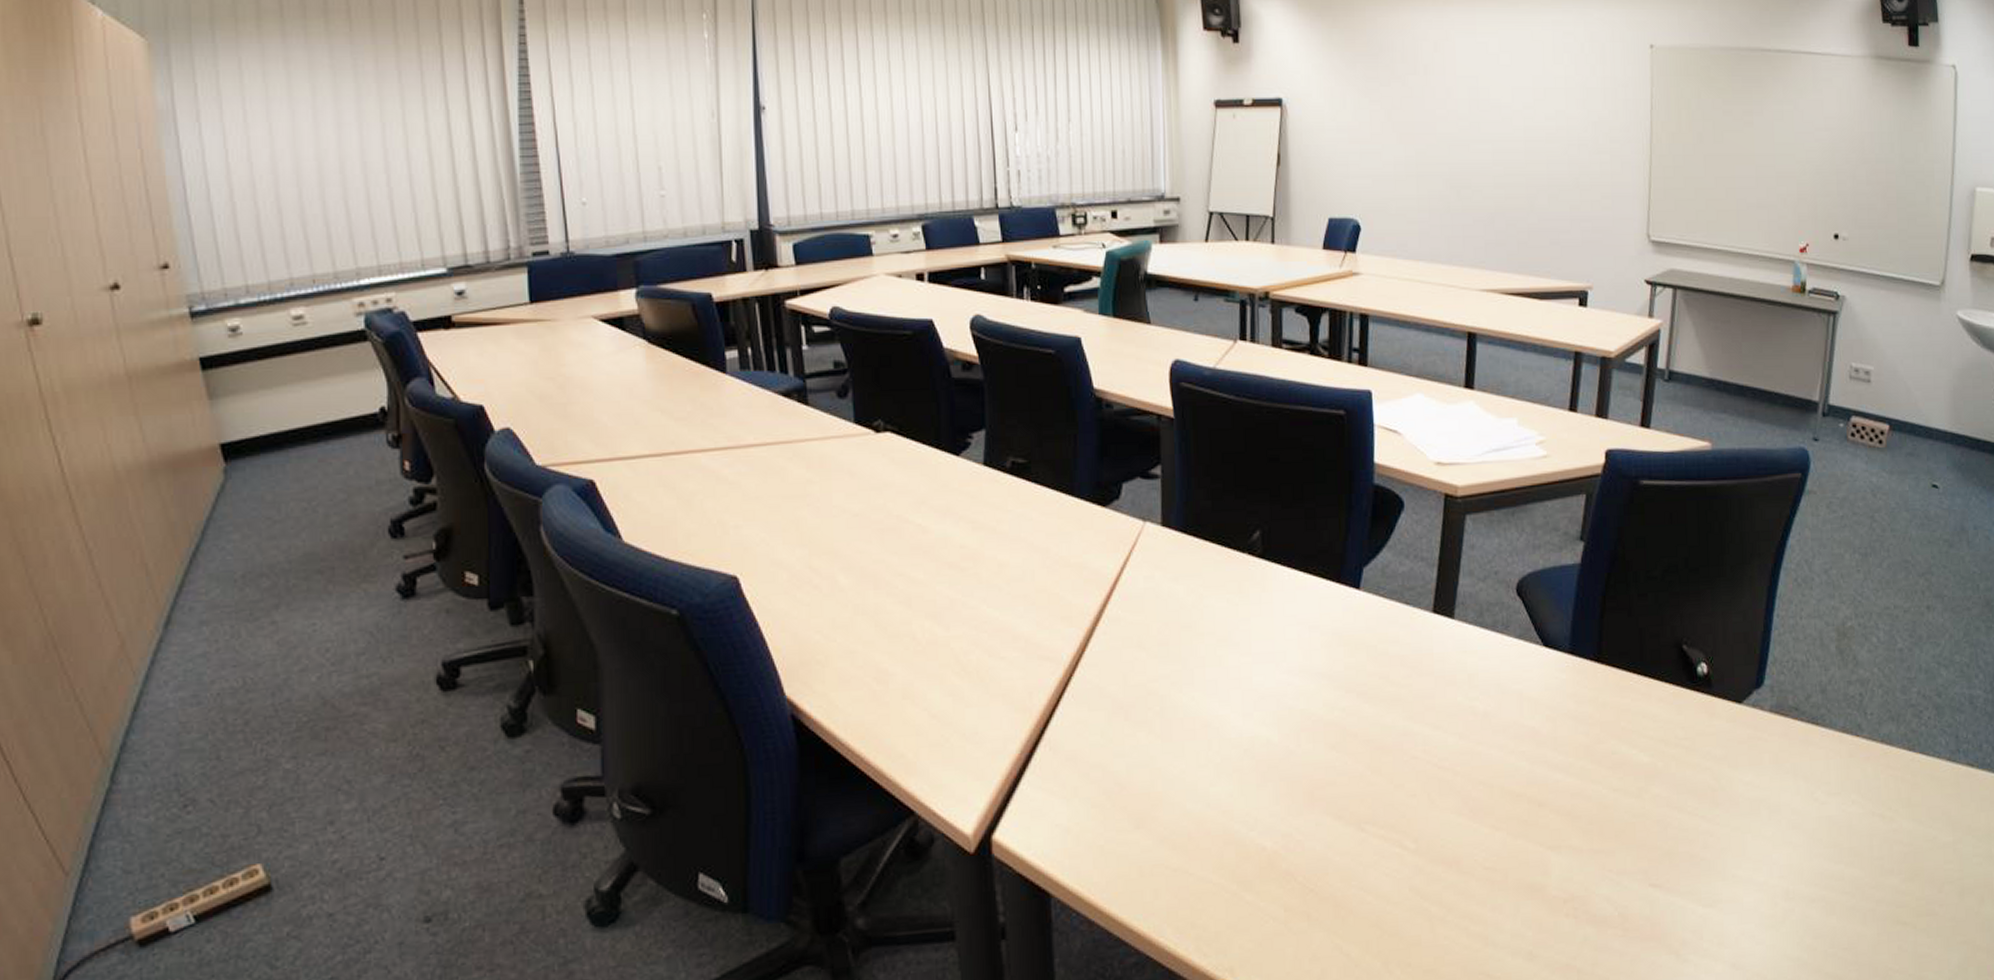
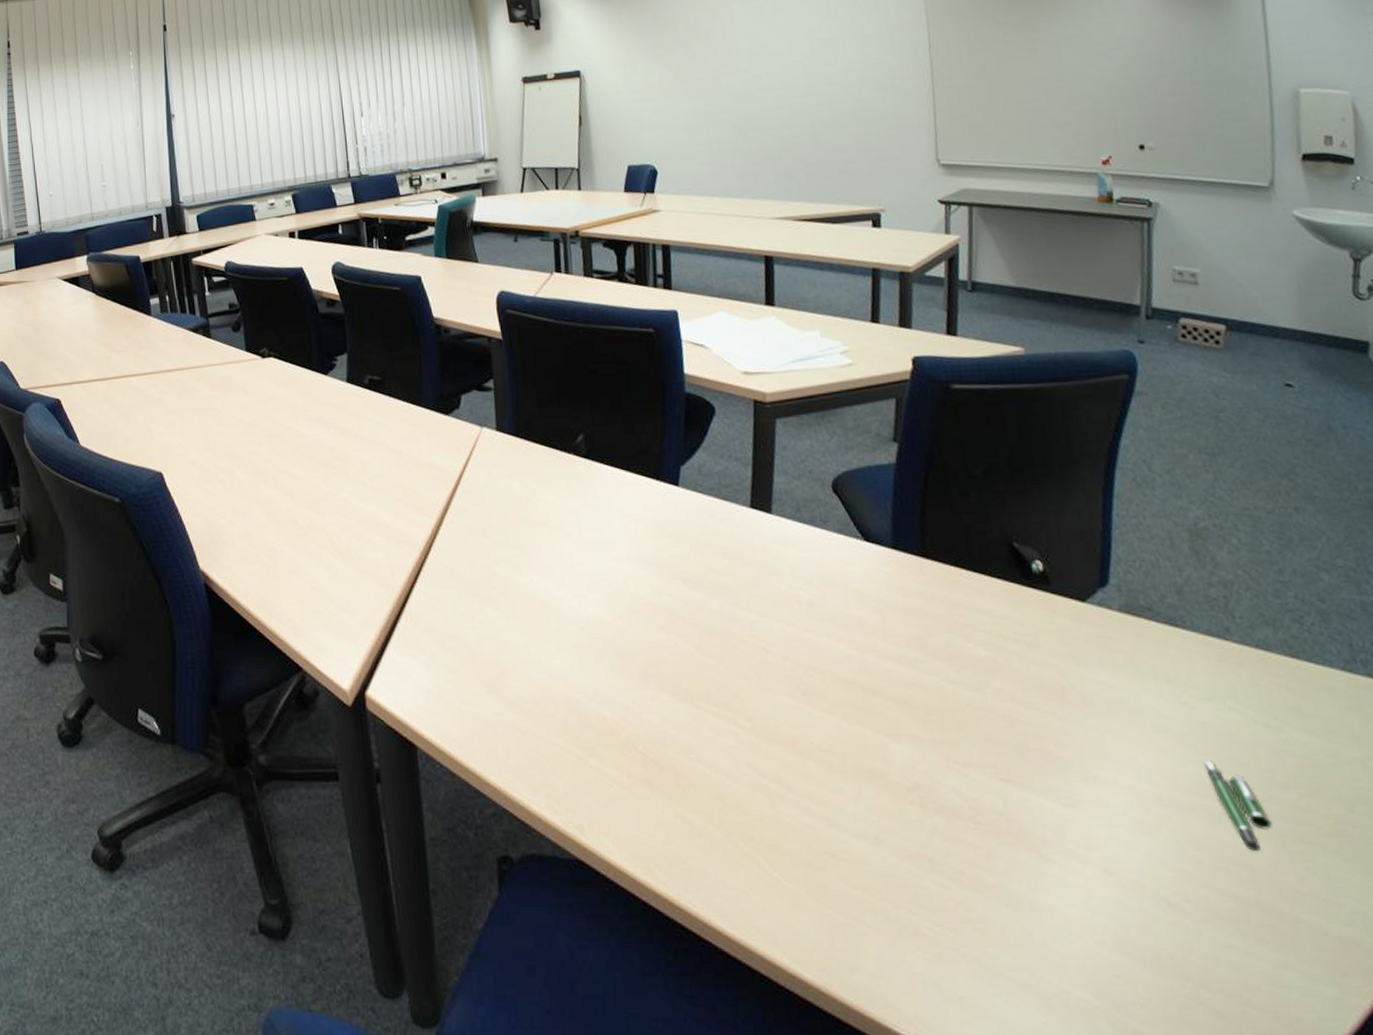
pen: none [1827,851,1876,936] -> present [1205,759,1272,852]

